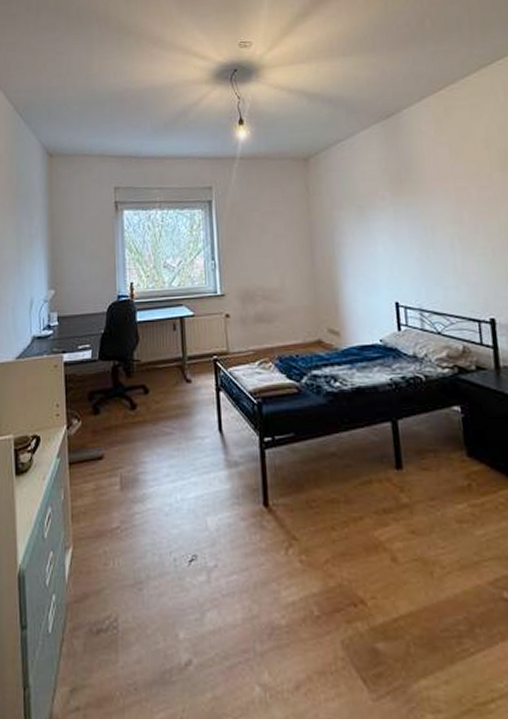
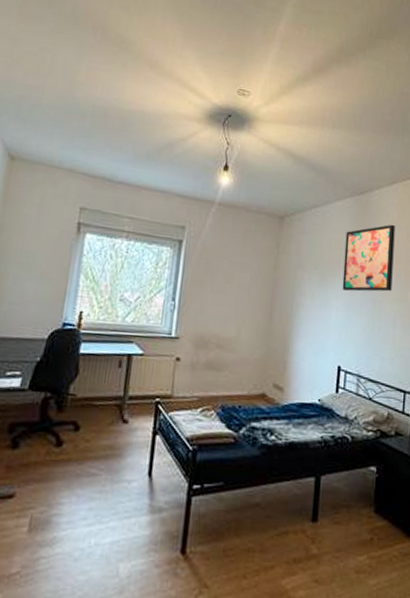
wall art: none [378,142,443,222] -> present [342,224,395,292]

